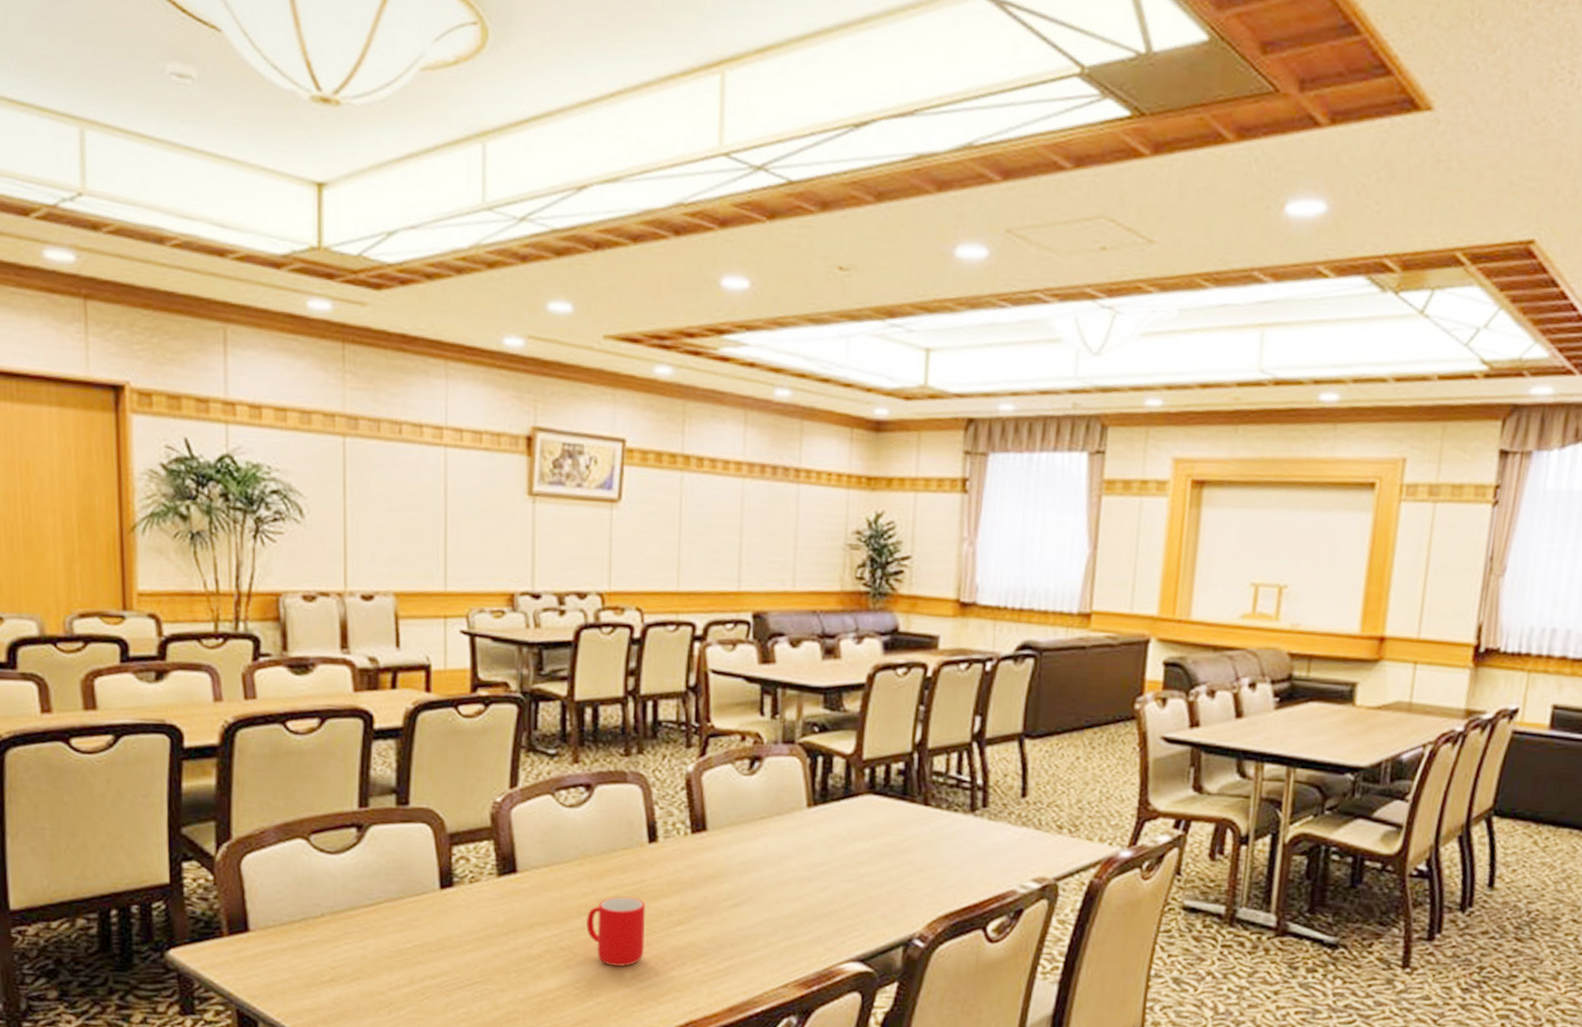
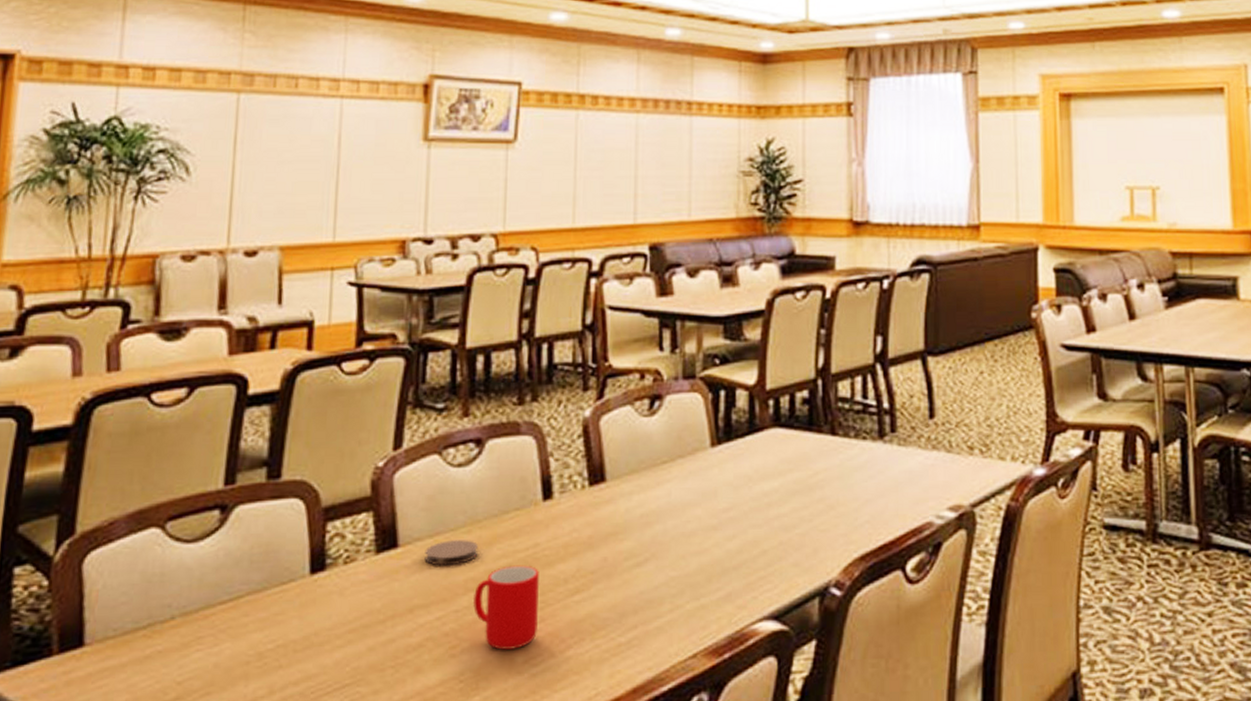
coaster: none [541,870,590,892] -> present [424,540,479,566]

